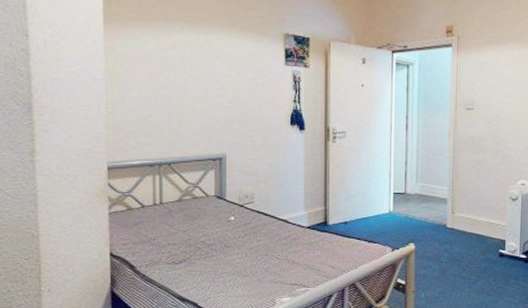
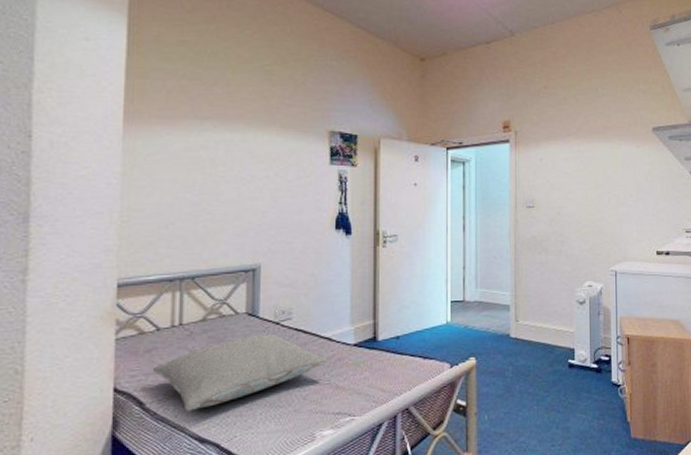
pillow: none [141,215,285,276] -> present [153,334,328,412]

